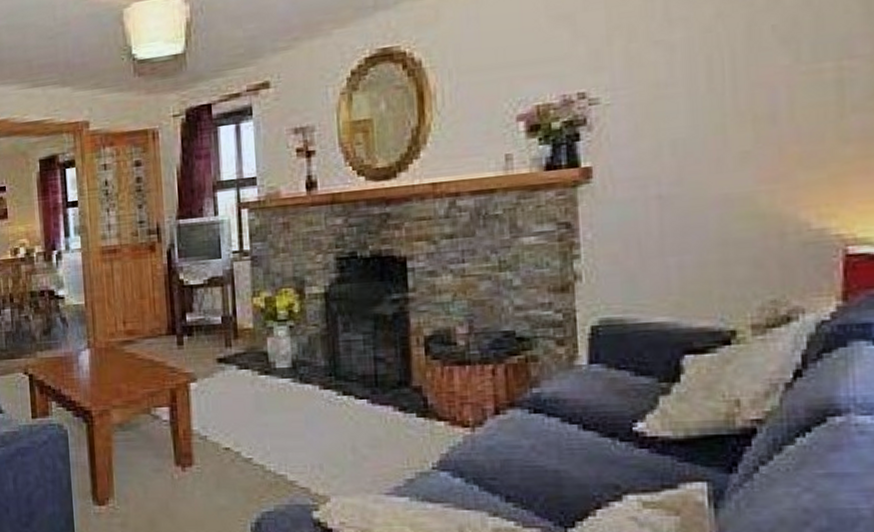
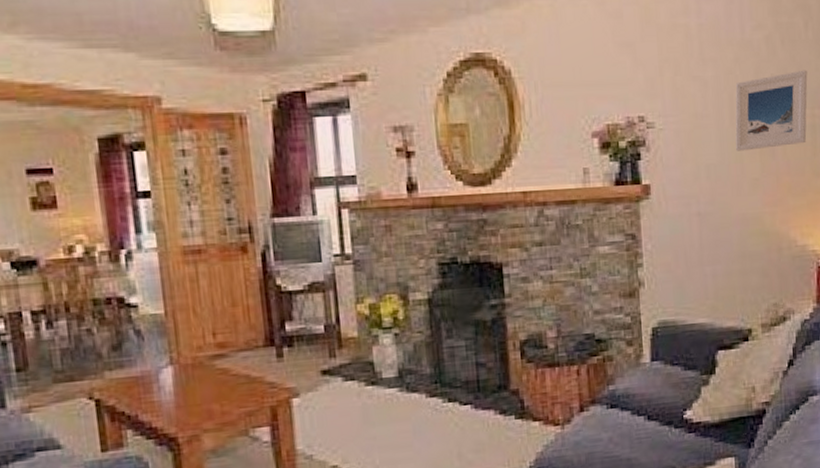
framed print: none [714,13,831,121] -> present [735,70,808,151]

